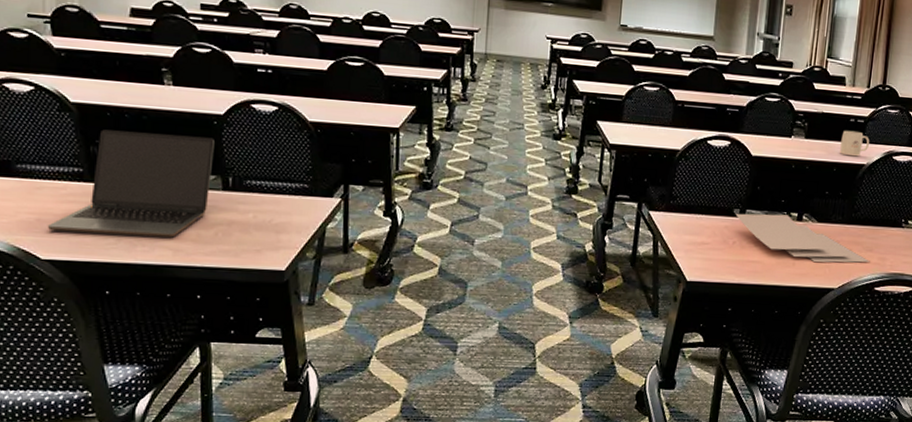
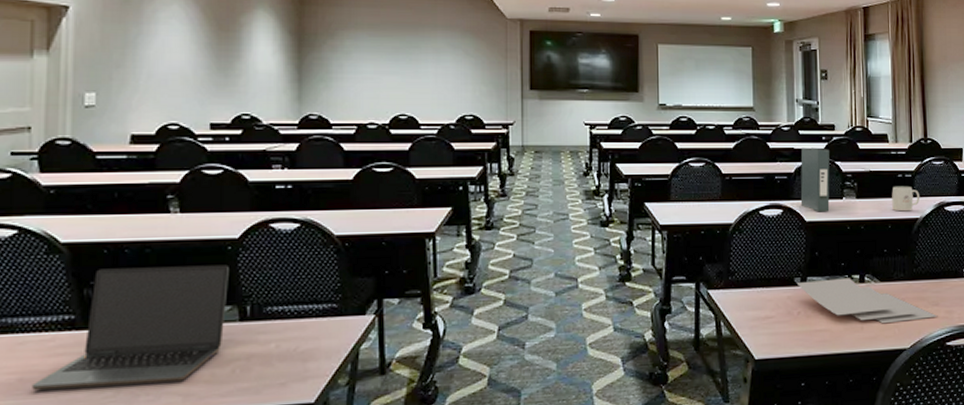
binder: none [749,82,784,149] -> present [800,147,830,212]

